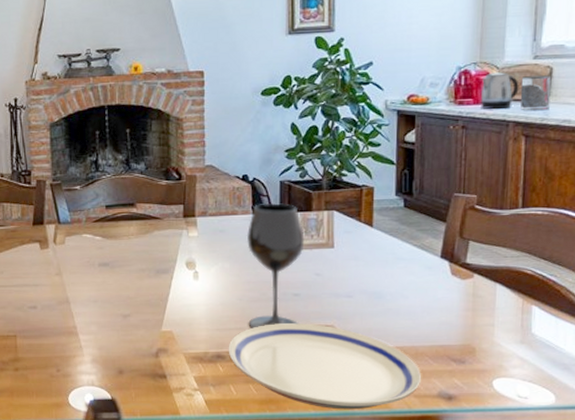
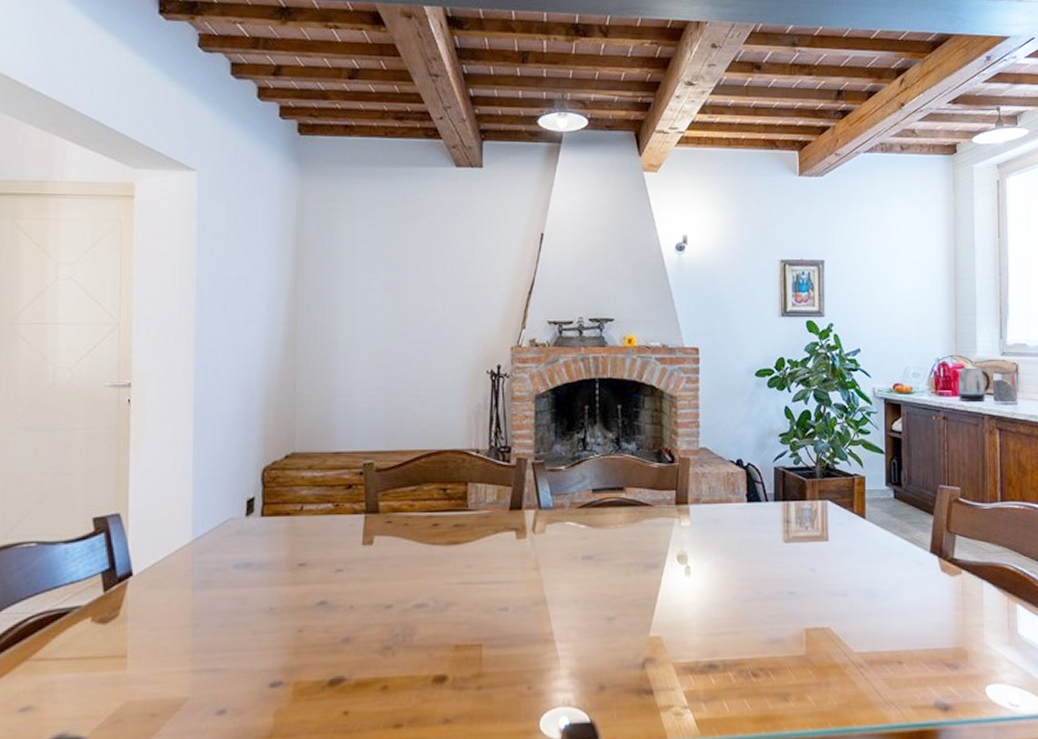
plate: present [228,323,422,410] -> none [721,626,918,726]
wineglass: present [246,203,305,328] -> none [740,491,799,632]

